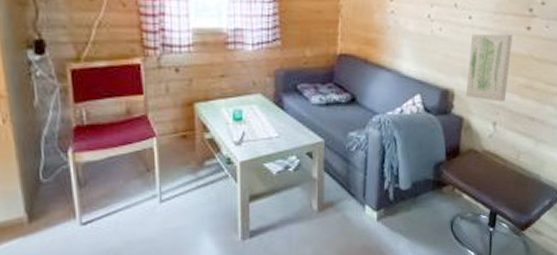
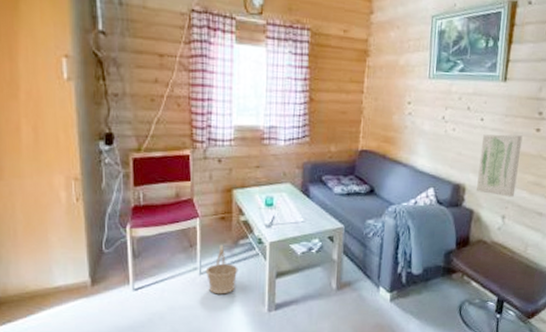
basket: none [166,167,206,224] -> present [205,244,238,294]

